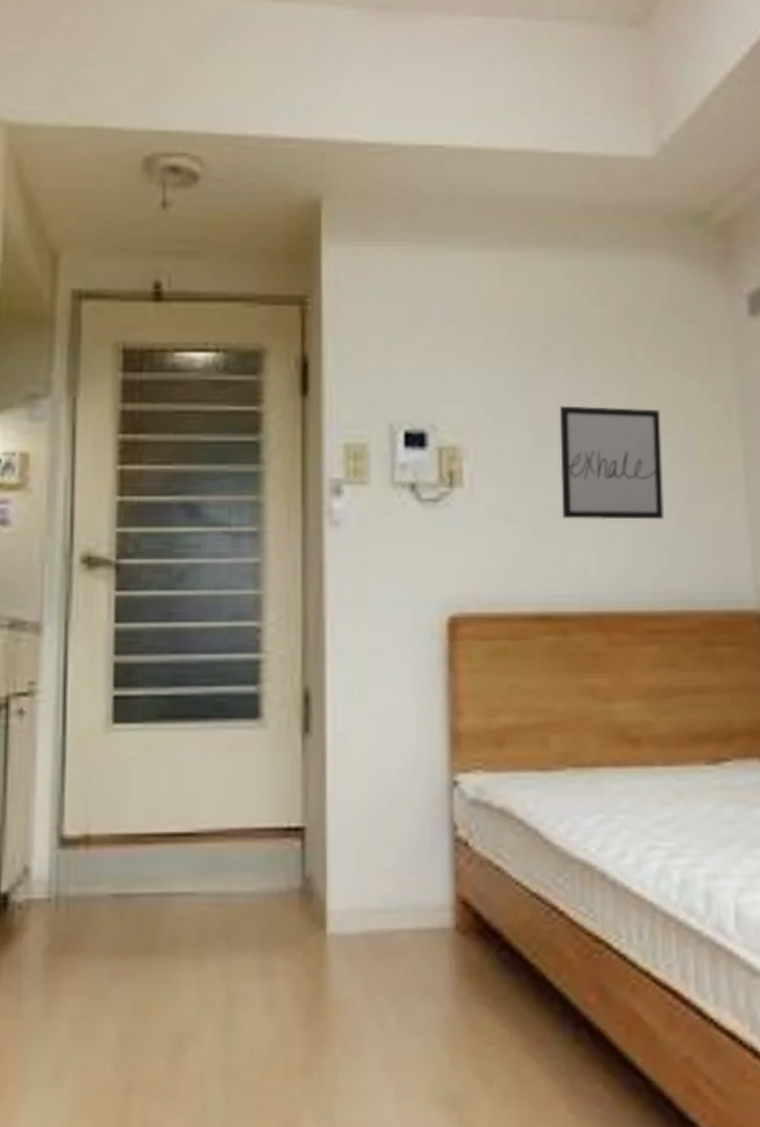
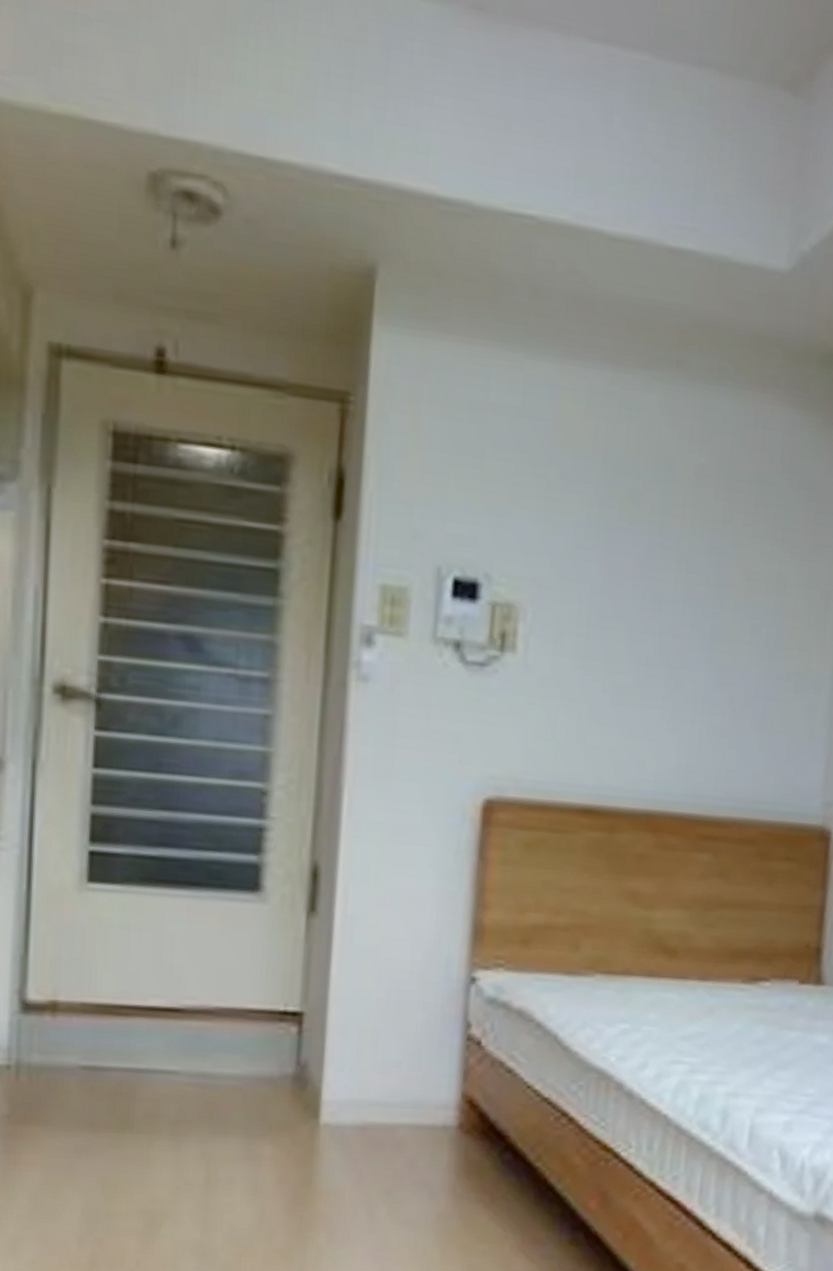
wall art: present [559,406,665,520] -> none [625,569,751,715]

